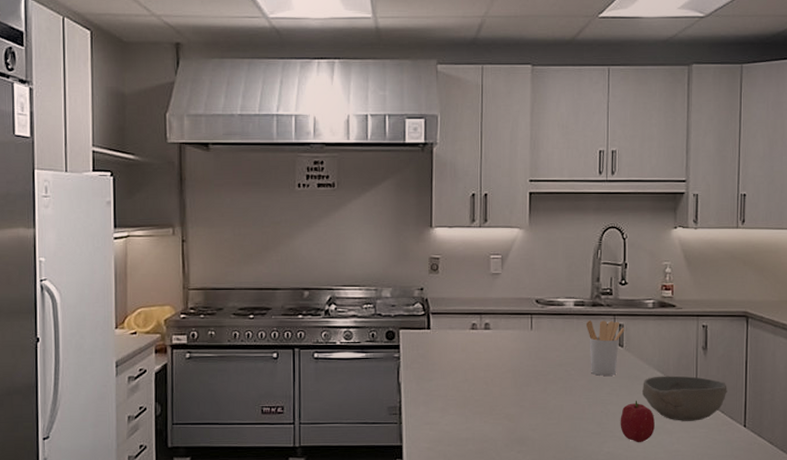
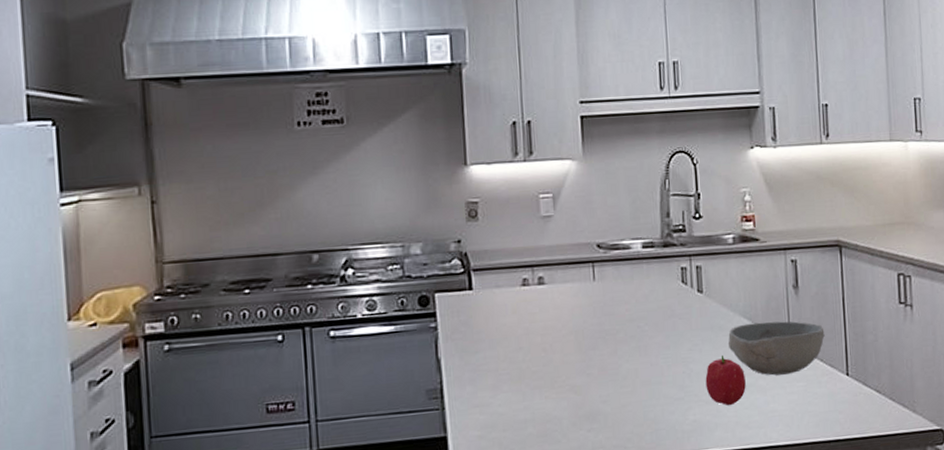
utensil holder: present [585,320,625,376] -> none [657,263,703,330]

